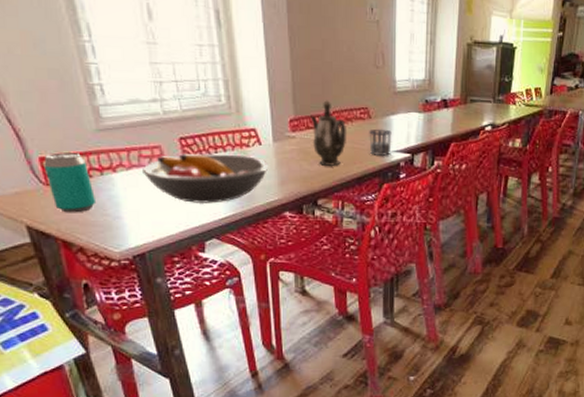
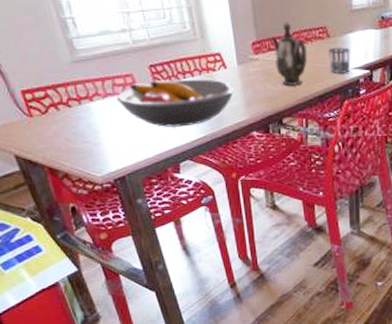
beverage can: present [44,152,97,213] -> none [25,85,77,142]

